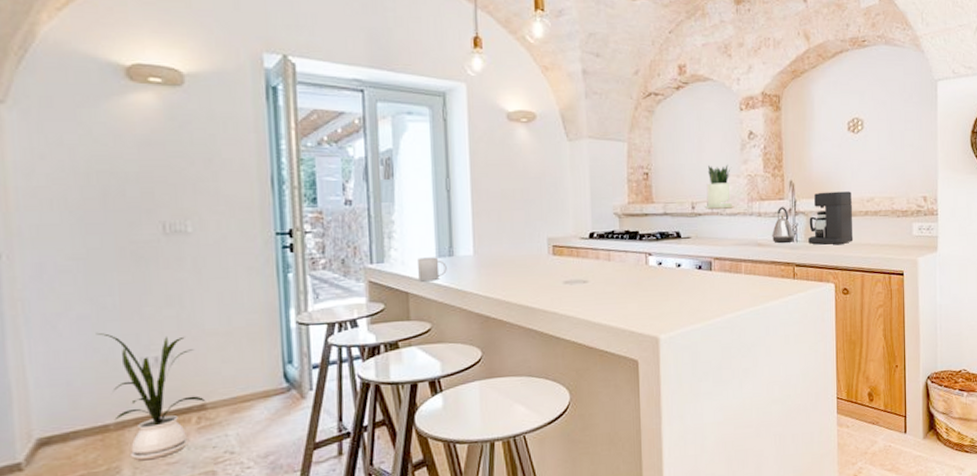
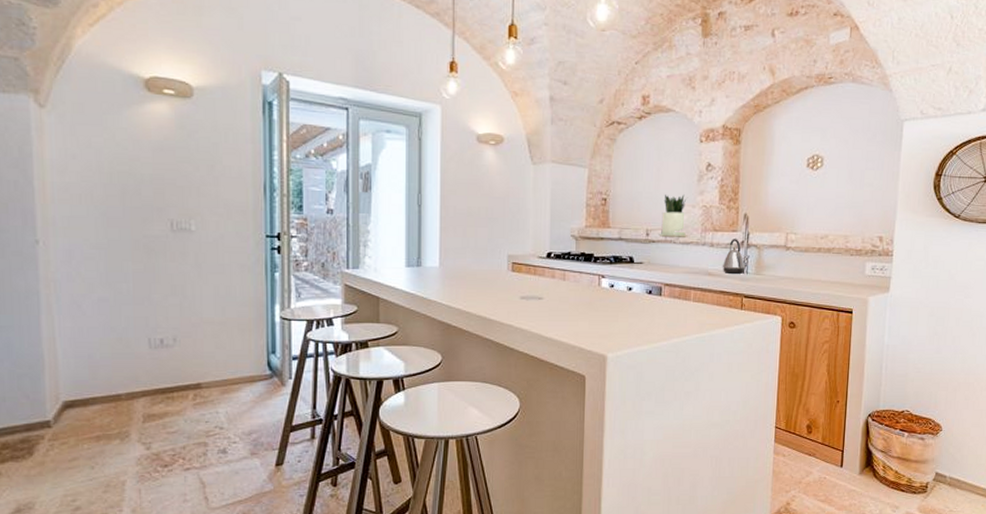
house plant: present [96,332,206,461] -> none [113,313,202,428]
mug: present [418,257,447,282] -> none [389,266,414,288]
coffee maker: present [808,191,854,245] -> none [758,226,806,280]

